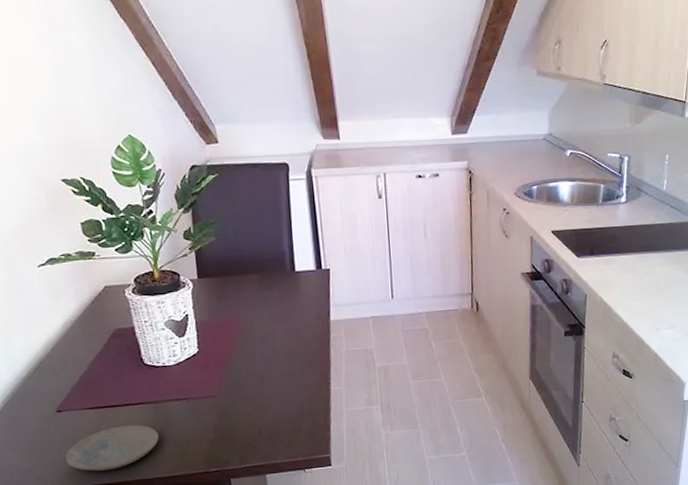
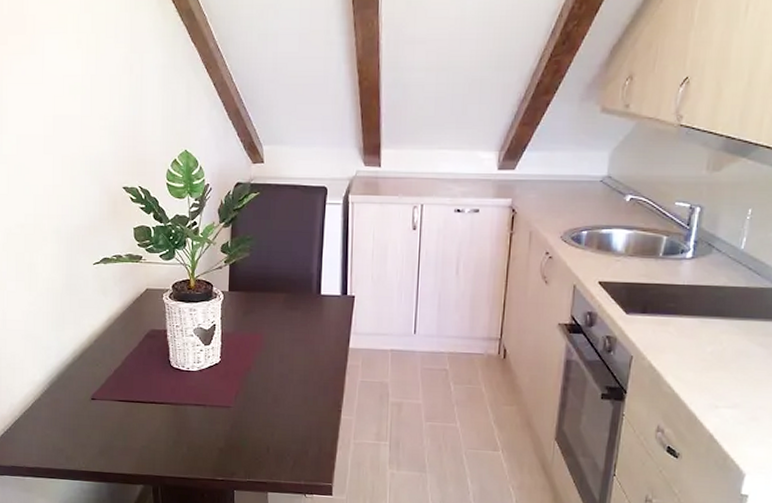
plate: present [65,424,159,471] -> none [93,421,175,462]

